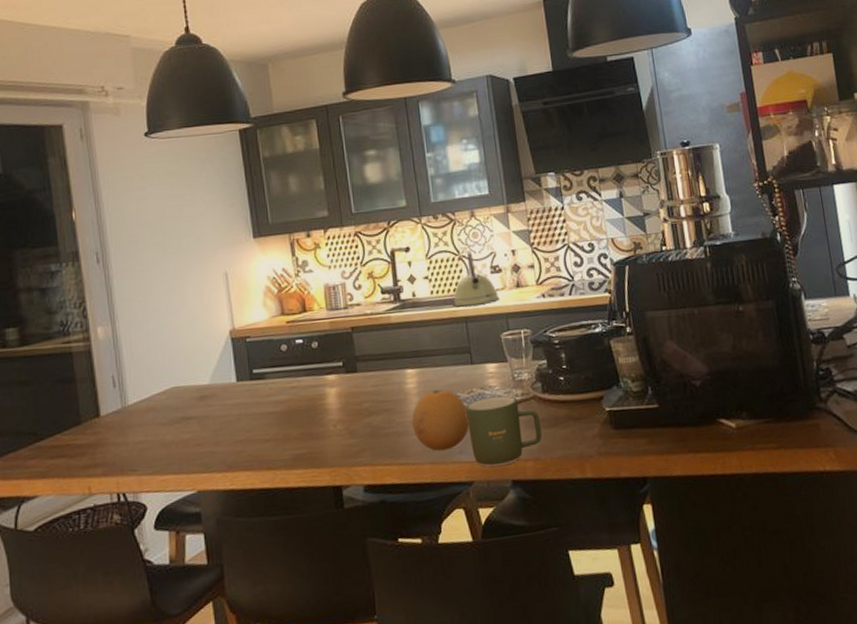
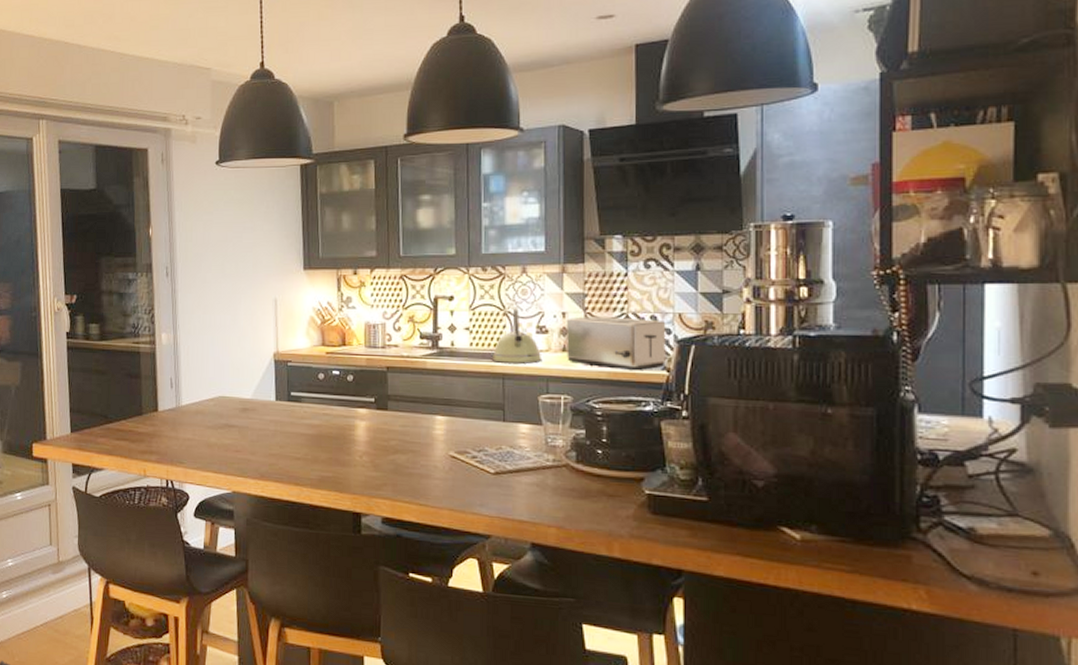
fruit: present [411,389,469,452] -> none [436,440,494,501]
mug: present [466,395,542,468] -> none [492,456,569,527]
toaster: none [516,247,607,298] -> present [566,315,666,371]

